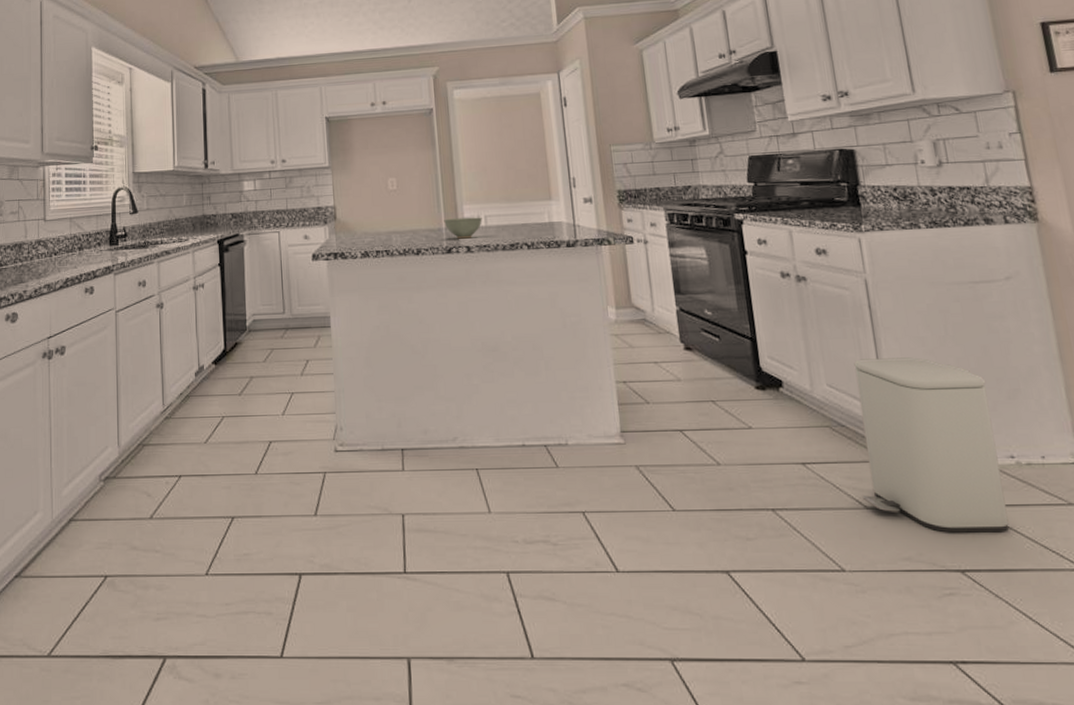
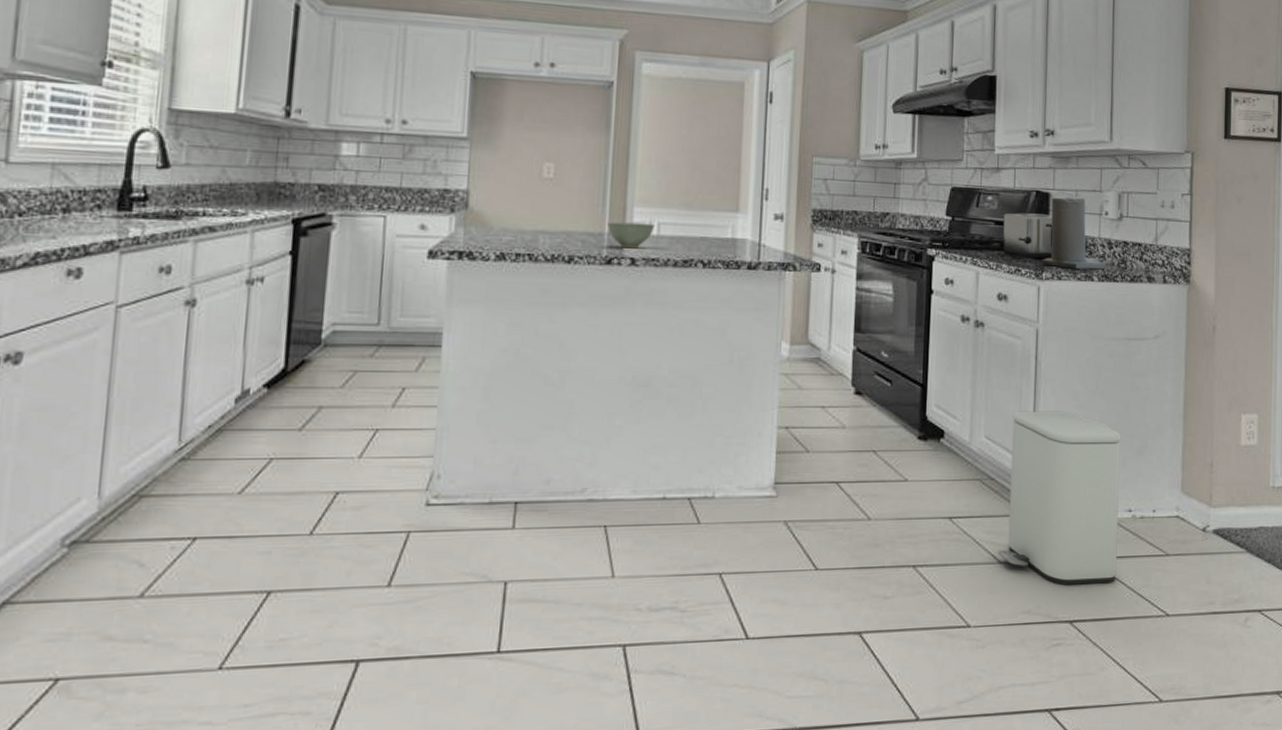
toaster: none [807,170,869,213] -> present [1003,212,1053,259]
paper towel: none [857,150,933,219] -> present [1042,196,1106,270]

